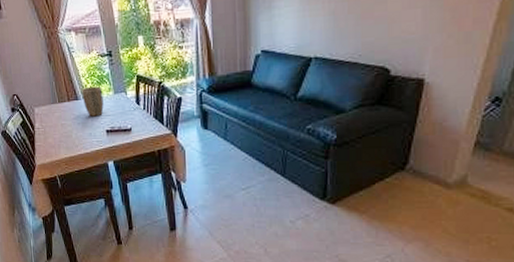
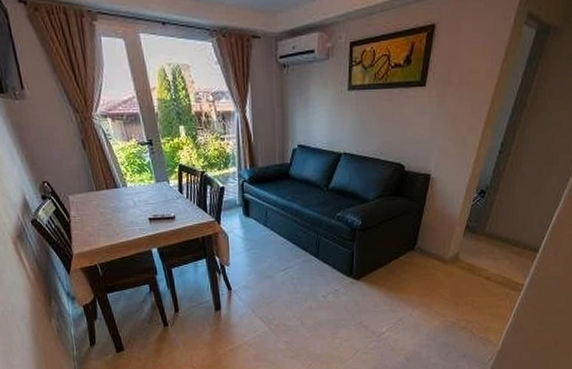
plant pot: present [82,86,104,117] -> none [121,174,146,205]

